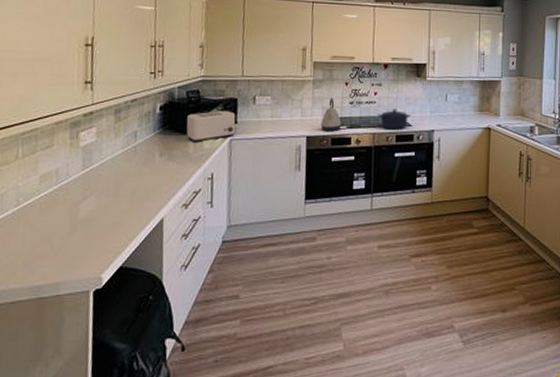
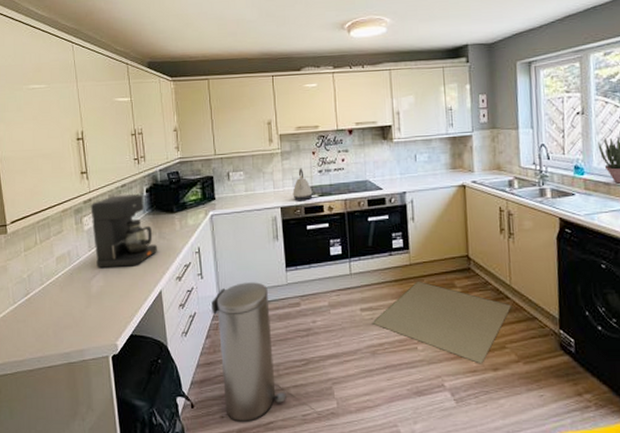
coffee maker: none [89,110,164,190] -> present [90,194,157,268]
toaster: present [186,111,236,143] -> none [170,189,214,220]
pedal bin: none [218,213,291,368] -> present [211,282,286,423]
cooking pot: present [376,109,411,130] -> none [346,174,381,195]
floor mat: none [388,220,523,305] -> present [372,282,511,364]

